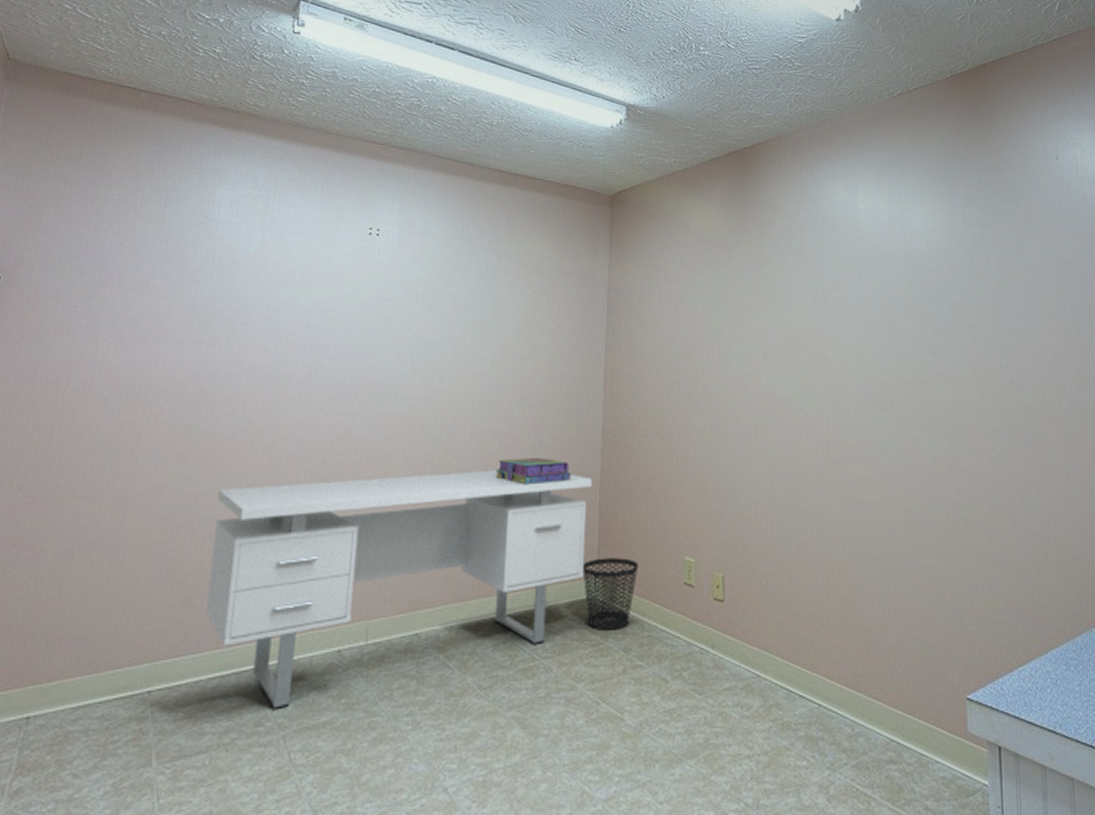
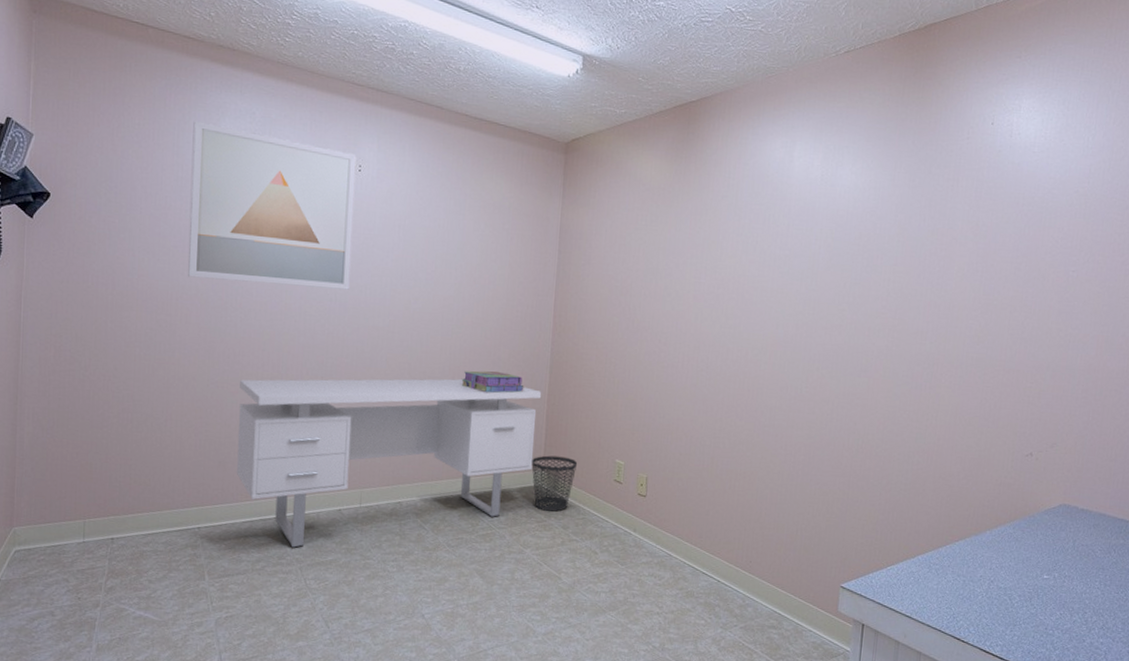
wall art: none [163,189,375,371] -> present [188,121,357,290]

